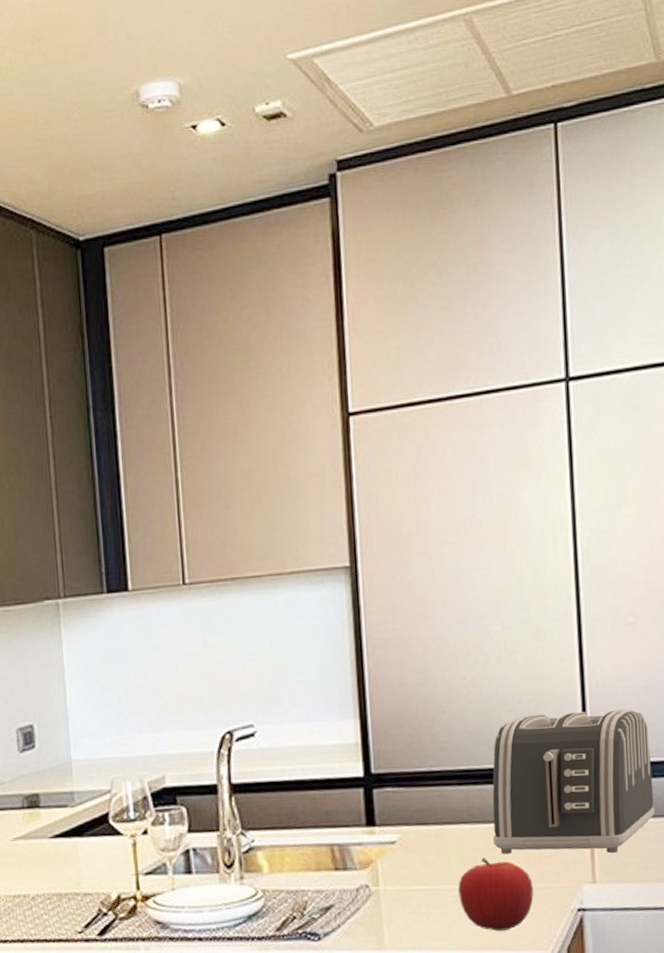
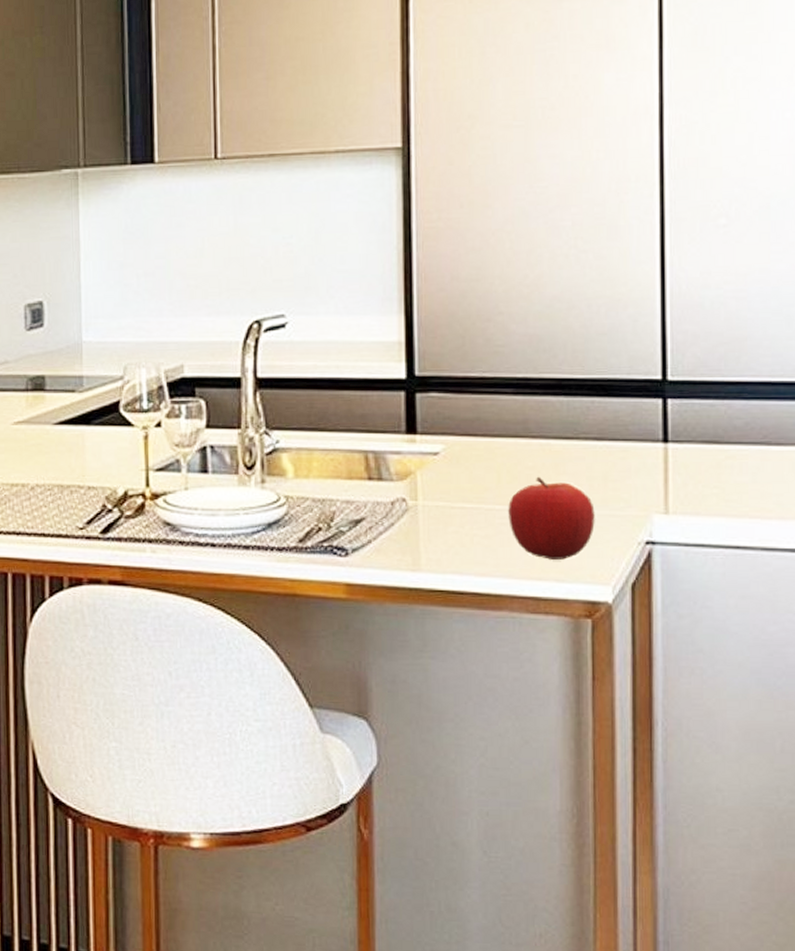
toaster: present [492,709,655,854] -> none [551,320,742,482]

